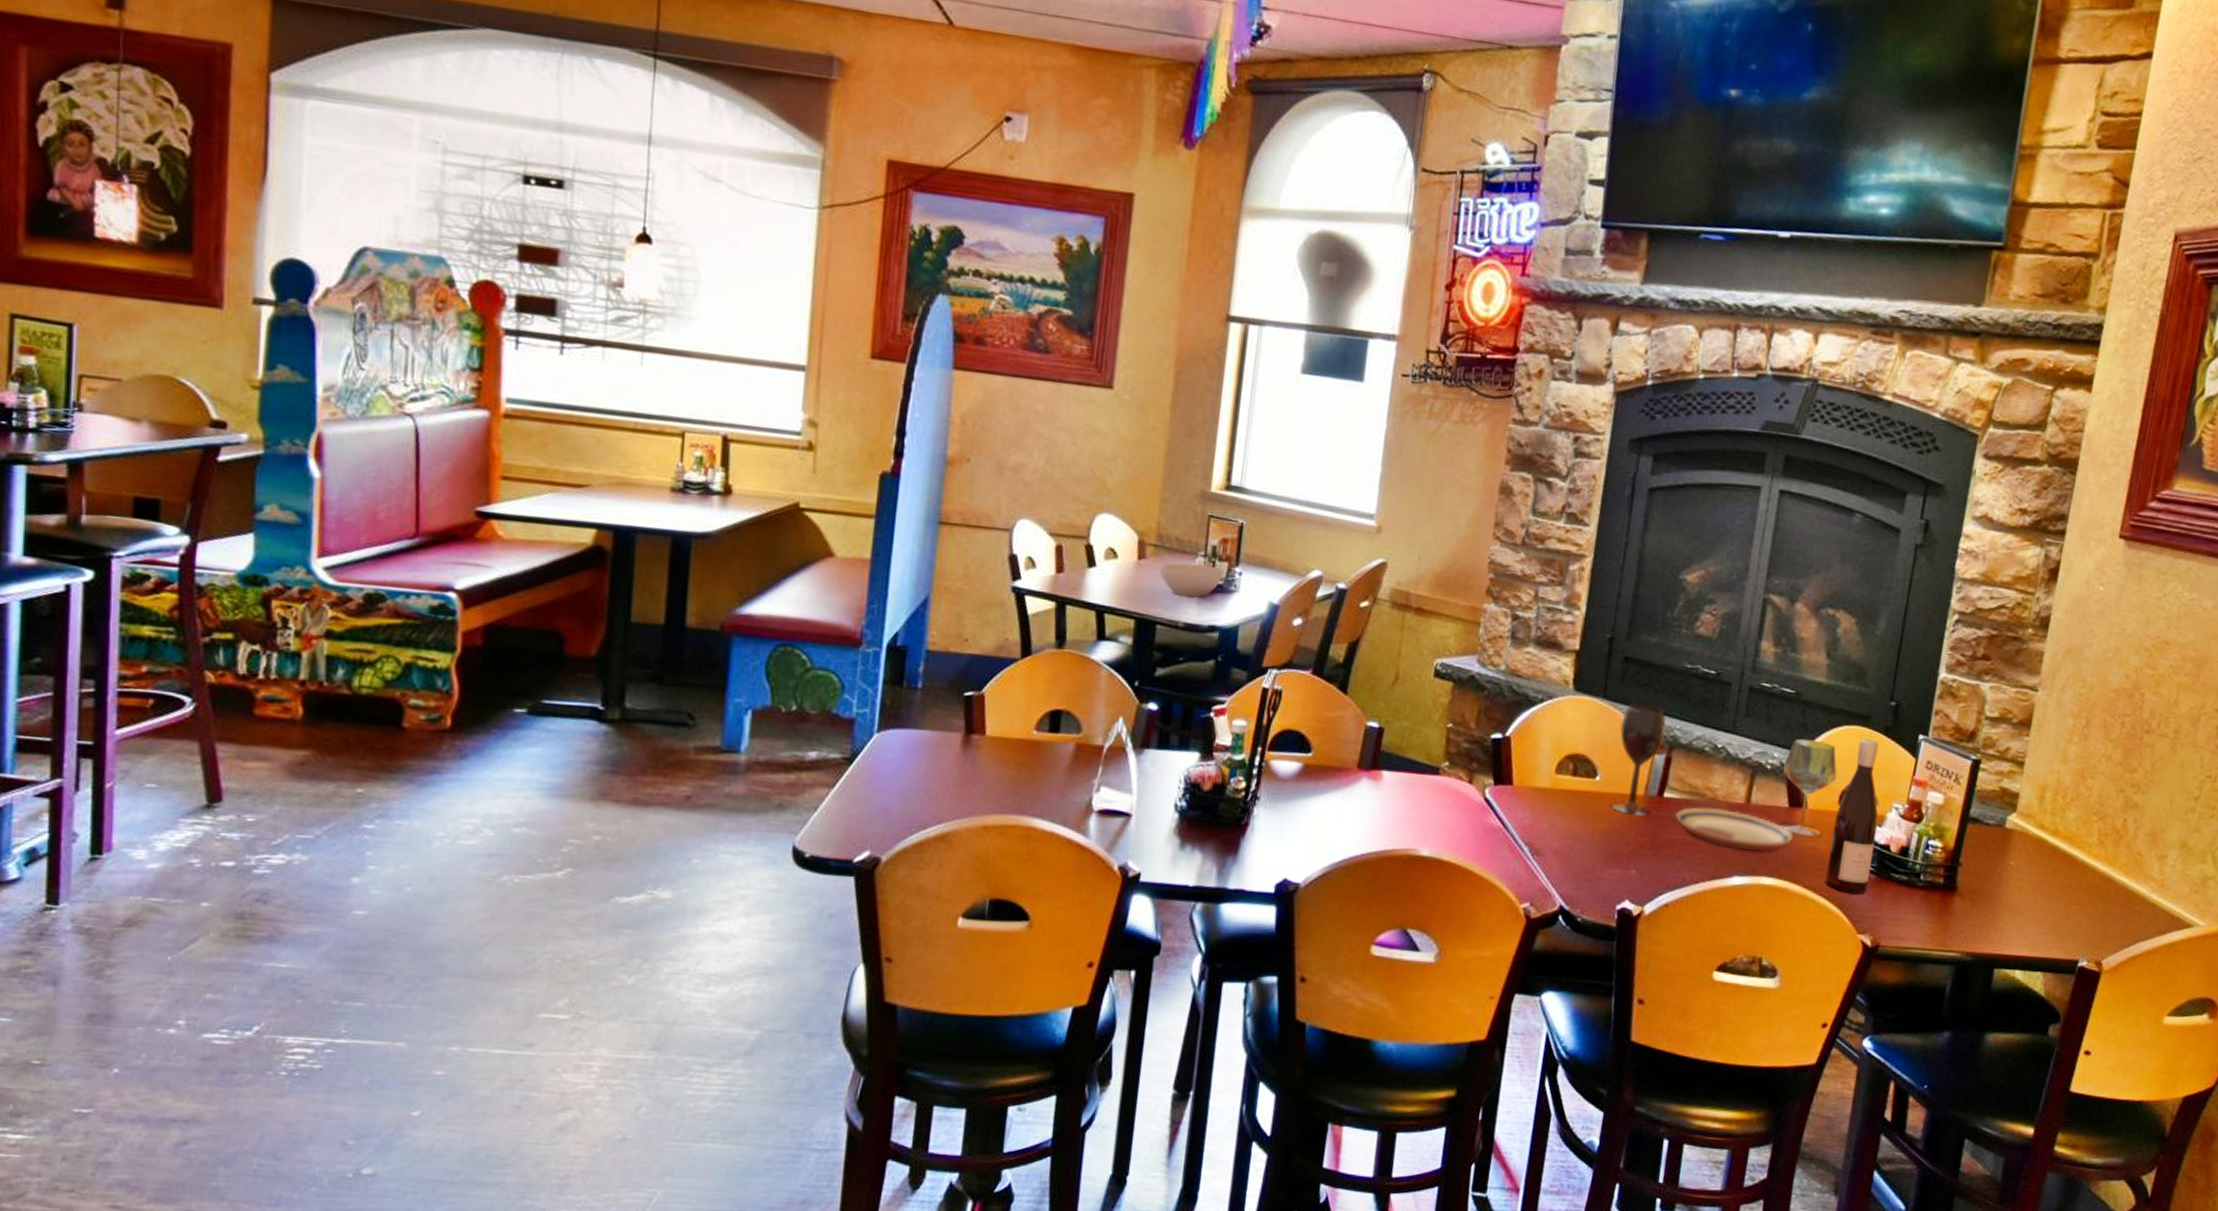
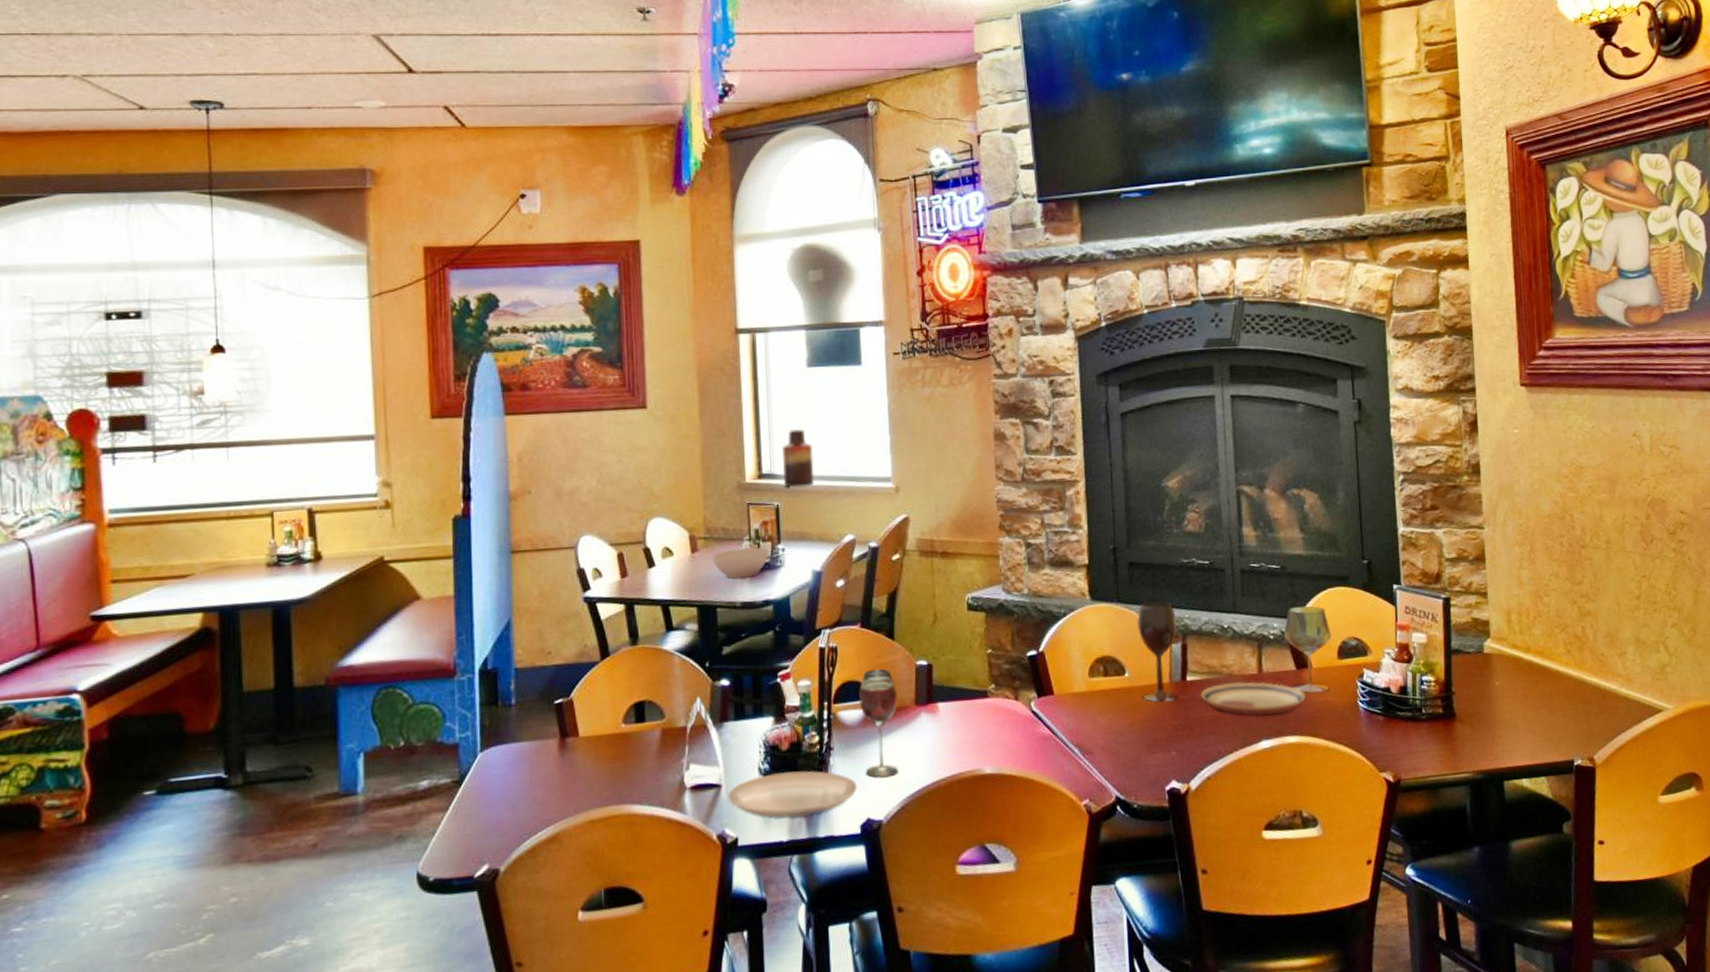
plate: none [1136,812,1279,864] -> present [728,770,857,818]
vase: none [1253,441,1293,509] -> present [782,428,815,488]
wineglass: none [1290,721,1340,839] -> present [859,668,898,777]
bottle: present [1825,738,1879,895] -> none [1337,596,1379,738]

